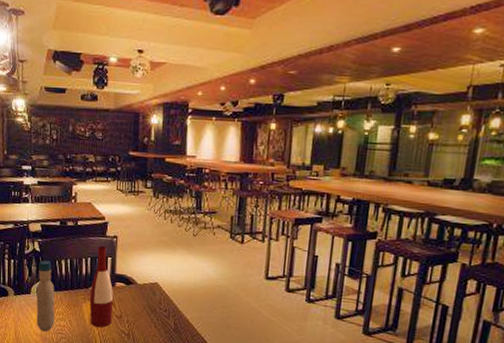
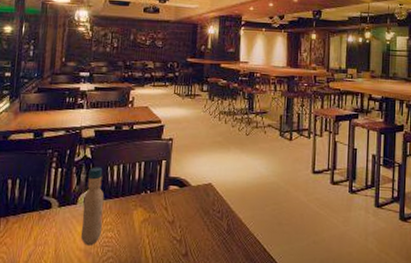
wine bottle: present [89,246,114,328] -> none [140,149,167,236]

